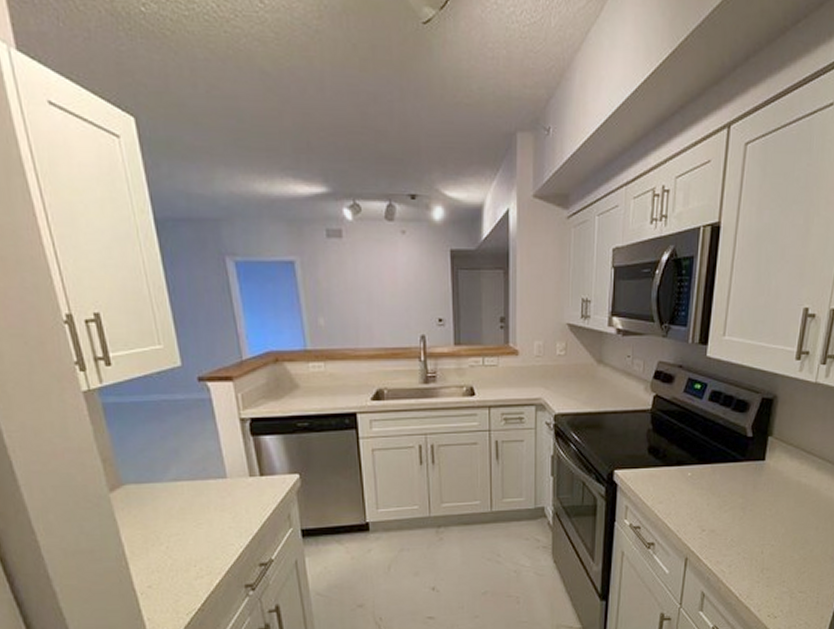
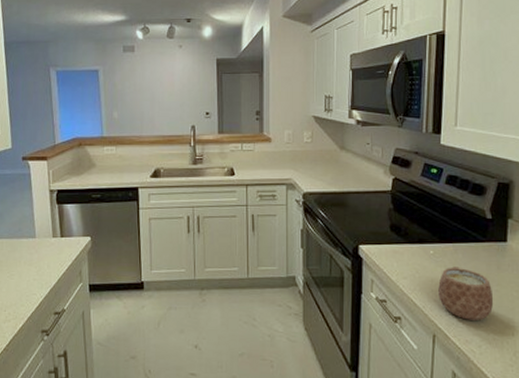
mug: none [693,488,747,541] -> present [438,266,494,321]

